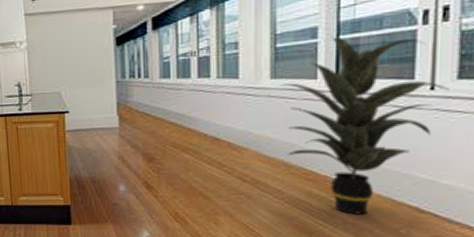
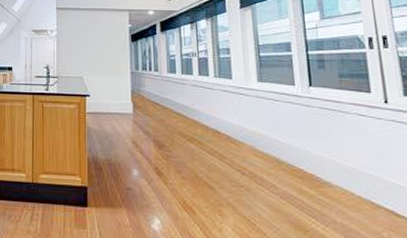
indoor plant: present [279,38,450,215] -> none [265,53,400,215]

